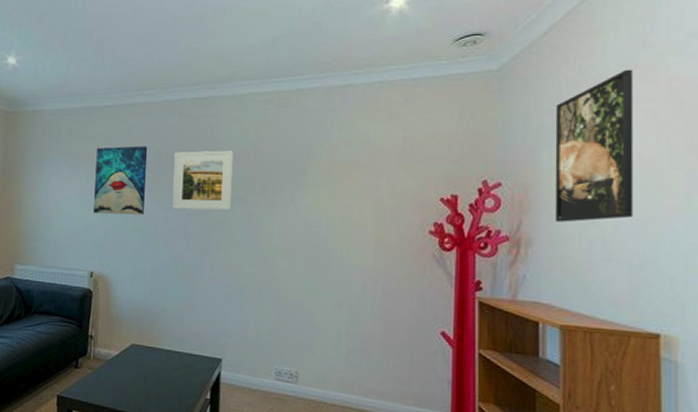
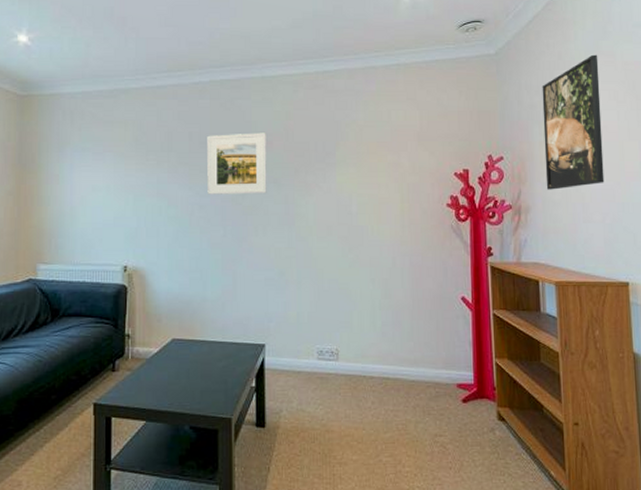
wall art: present [94,146,148,215] -> none [124,130,179,203]

